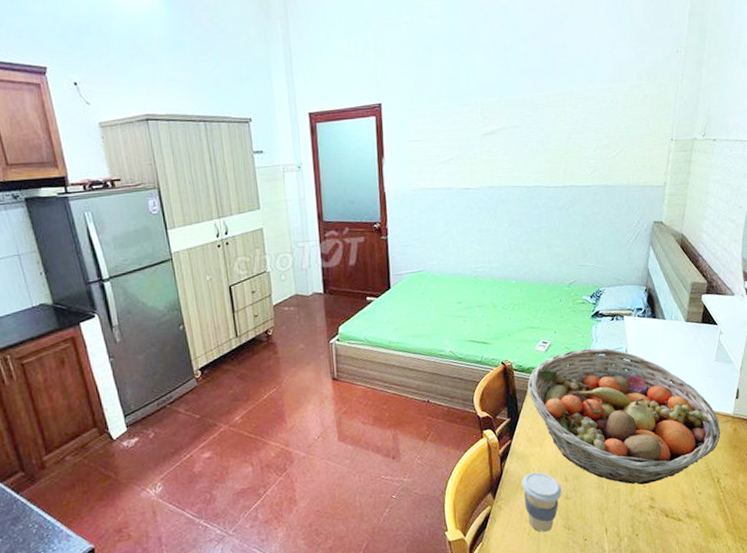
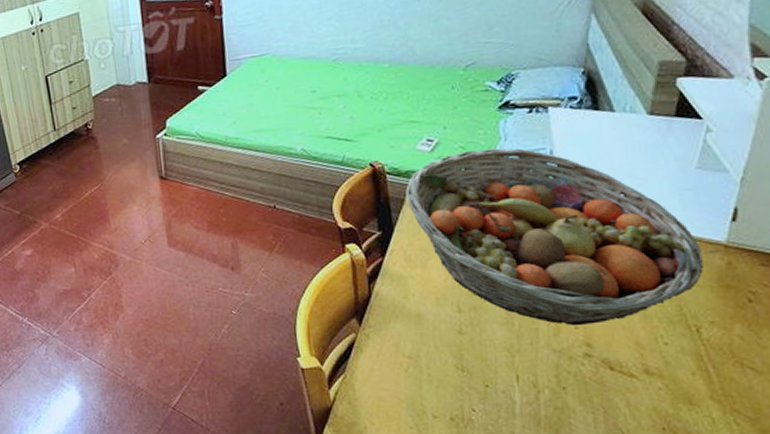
coffee cup: present [522,472,562,533] -> none [397,298,453,372]

